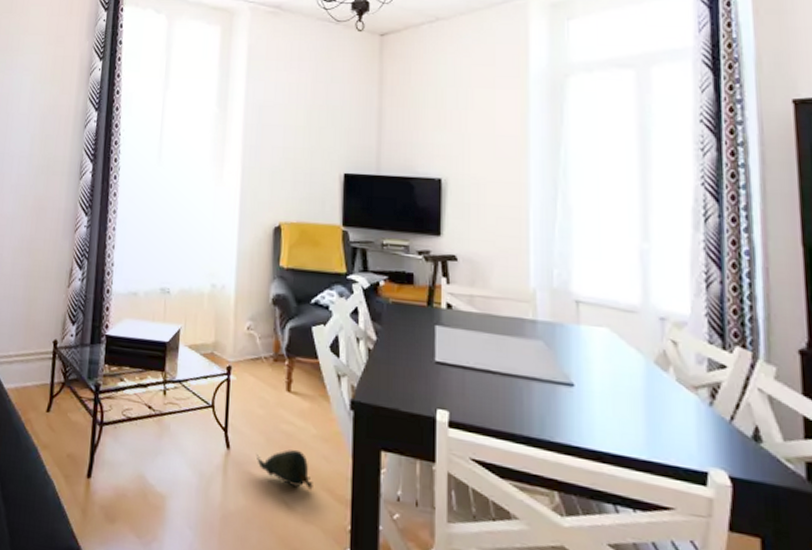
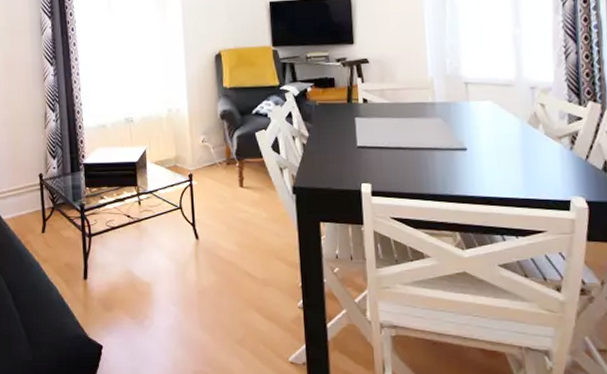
plush toy: present [257,449,313,490] -> none [221,231,269,261]

